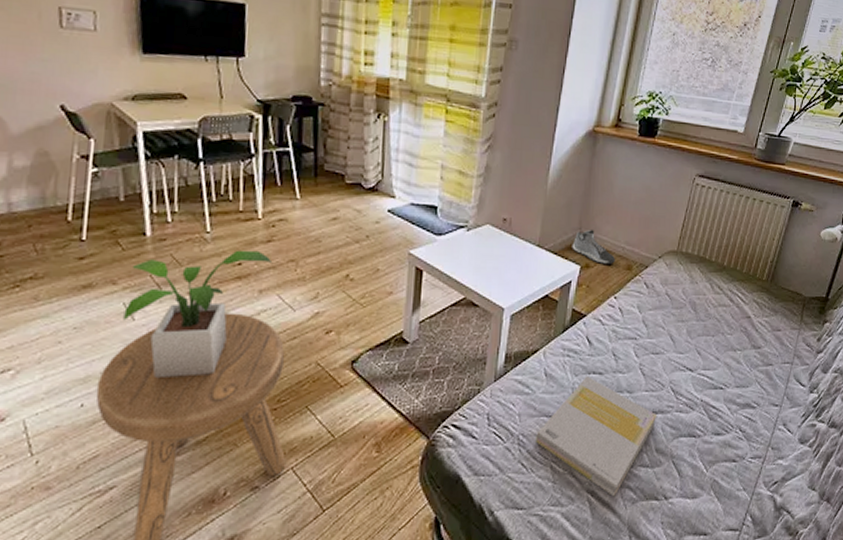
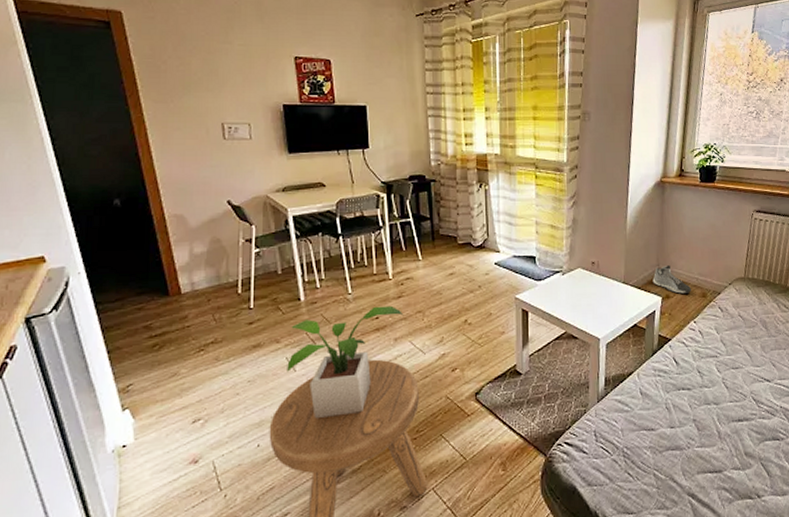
book: present [536,376,657,497] -> none [638,392,743,498]

